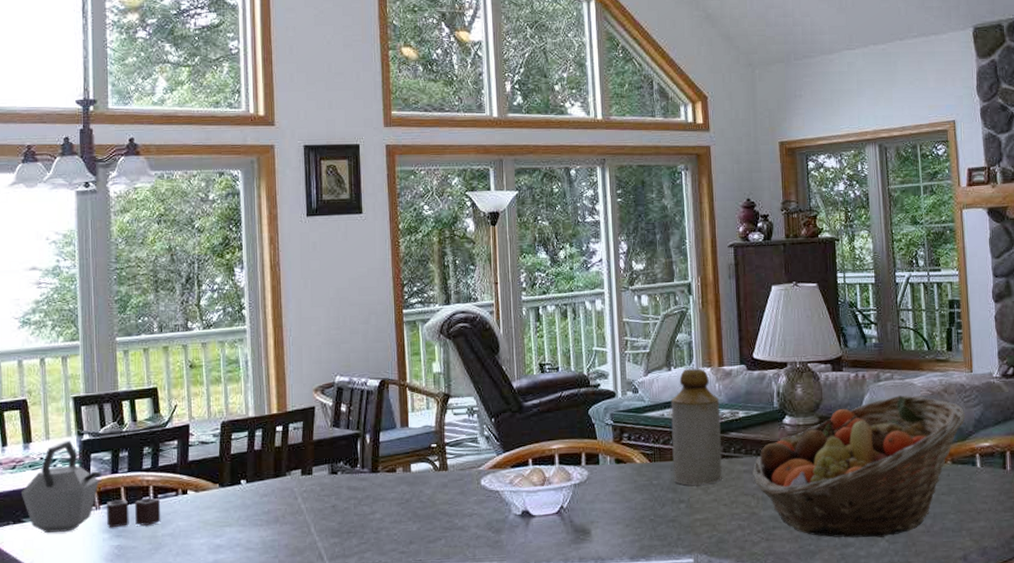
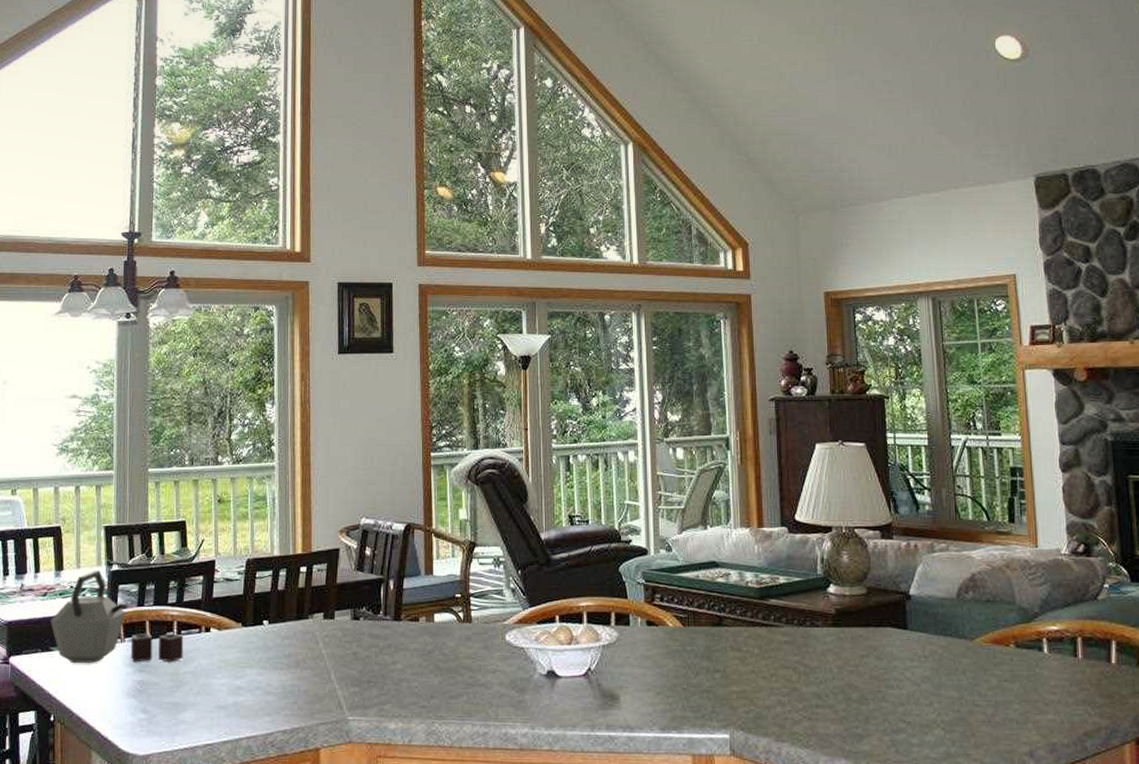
bottle: present [671,368,722,486] -> none [706,528,761,654]
fruit basket: present [752,395,966,538] -> none [794,569,1030,725]

